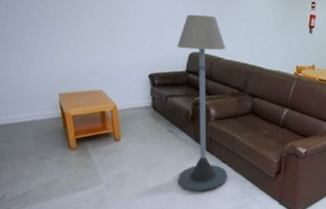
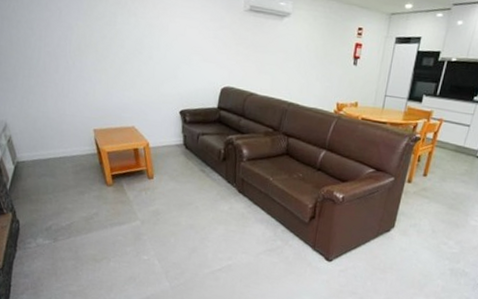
floor lamp: present [177,14,228,192] -> none [208,44,261,233]

